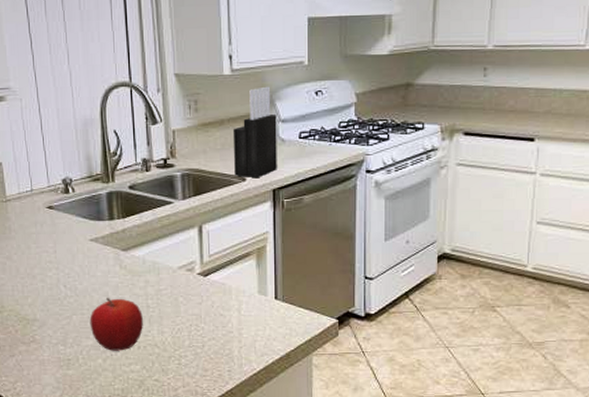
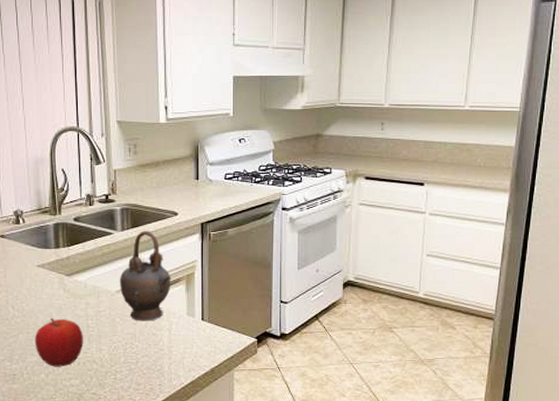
teapot: none [181,199,240,301] -> present [119,231,171,321]
knife block: present [232,86,277,178] -> none [167,134,205,213]

